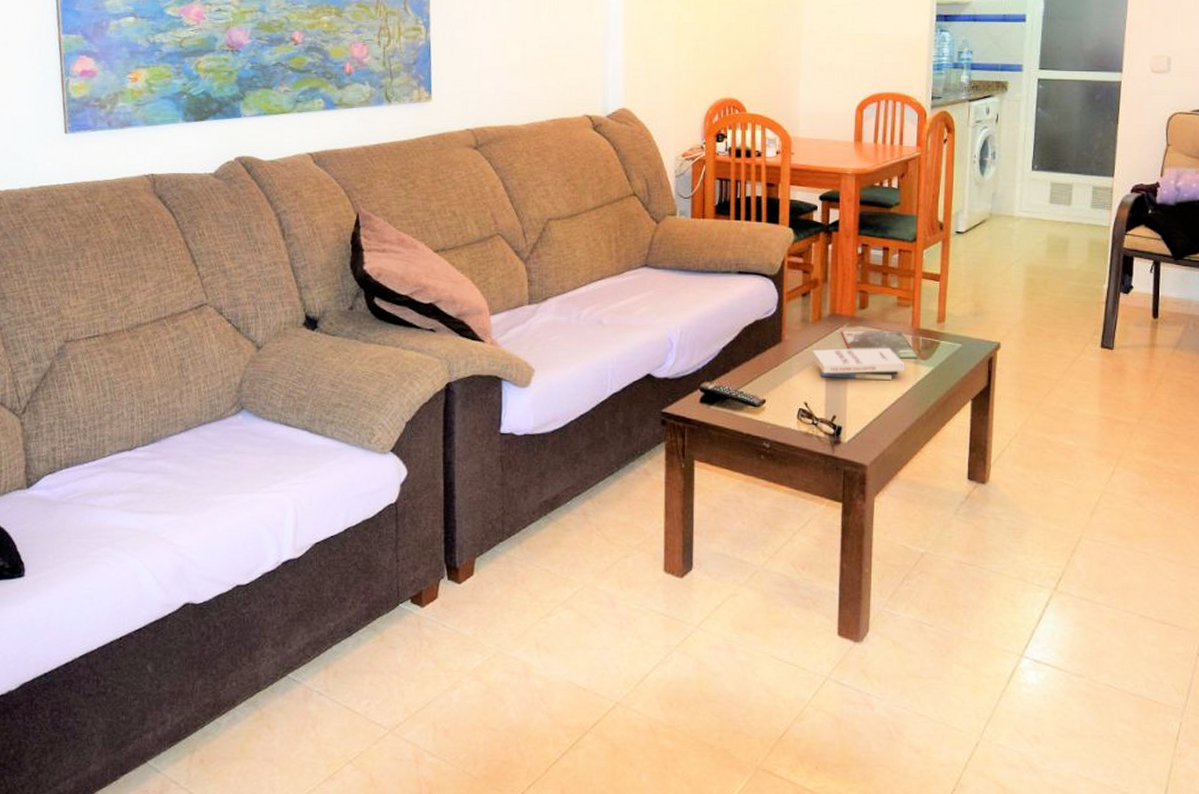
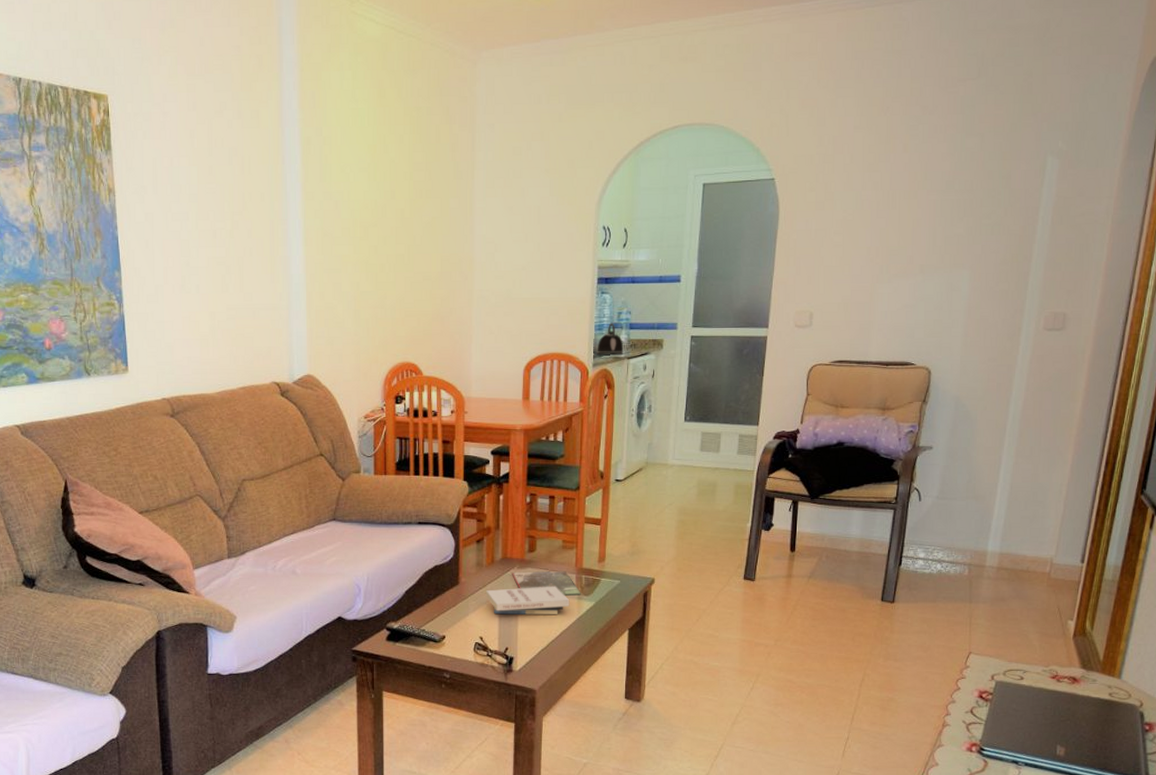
kettle: none [935,62,965,97] -> present [597,323,624,356]

